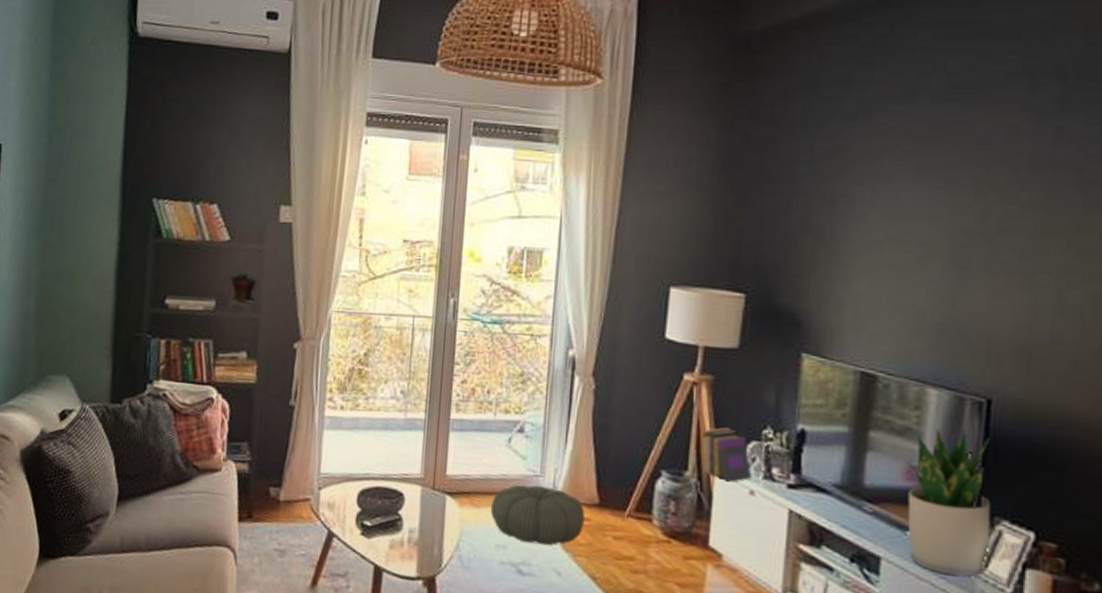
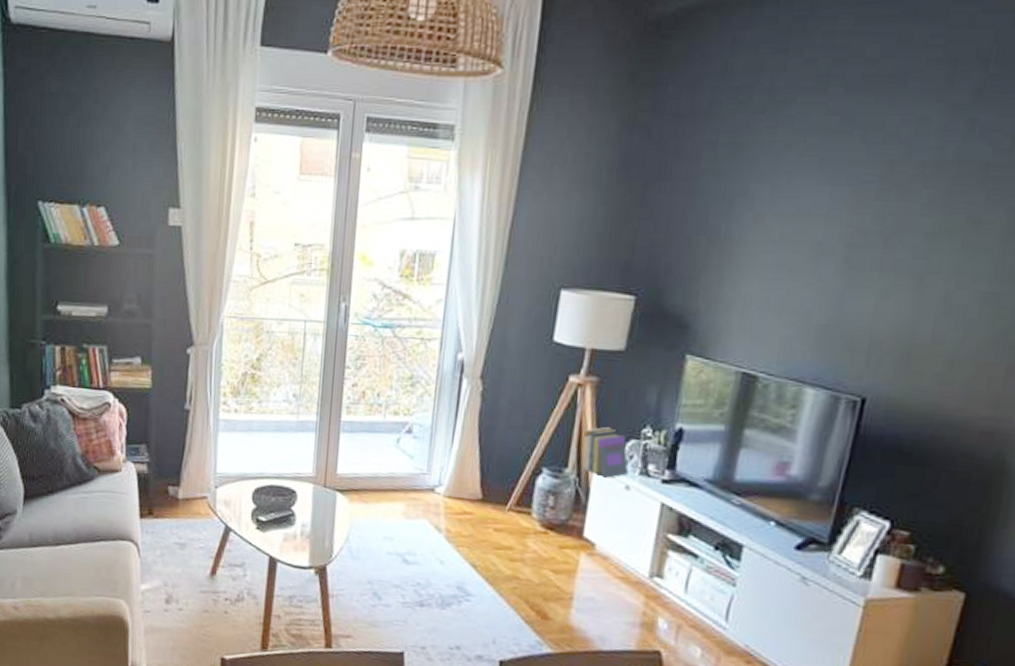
succulent plant: present [230,264,256,303] -> none [122,269,147,308]
pouf: present [491,484,585,545] -> none [379,482,469,537]
planter: present [905,429,991,578] -> none [771,427,860,563]

